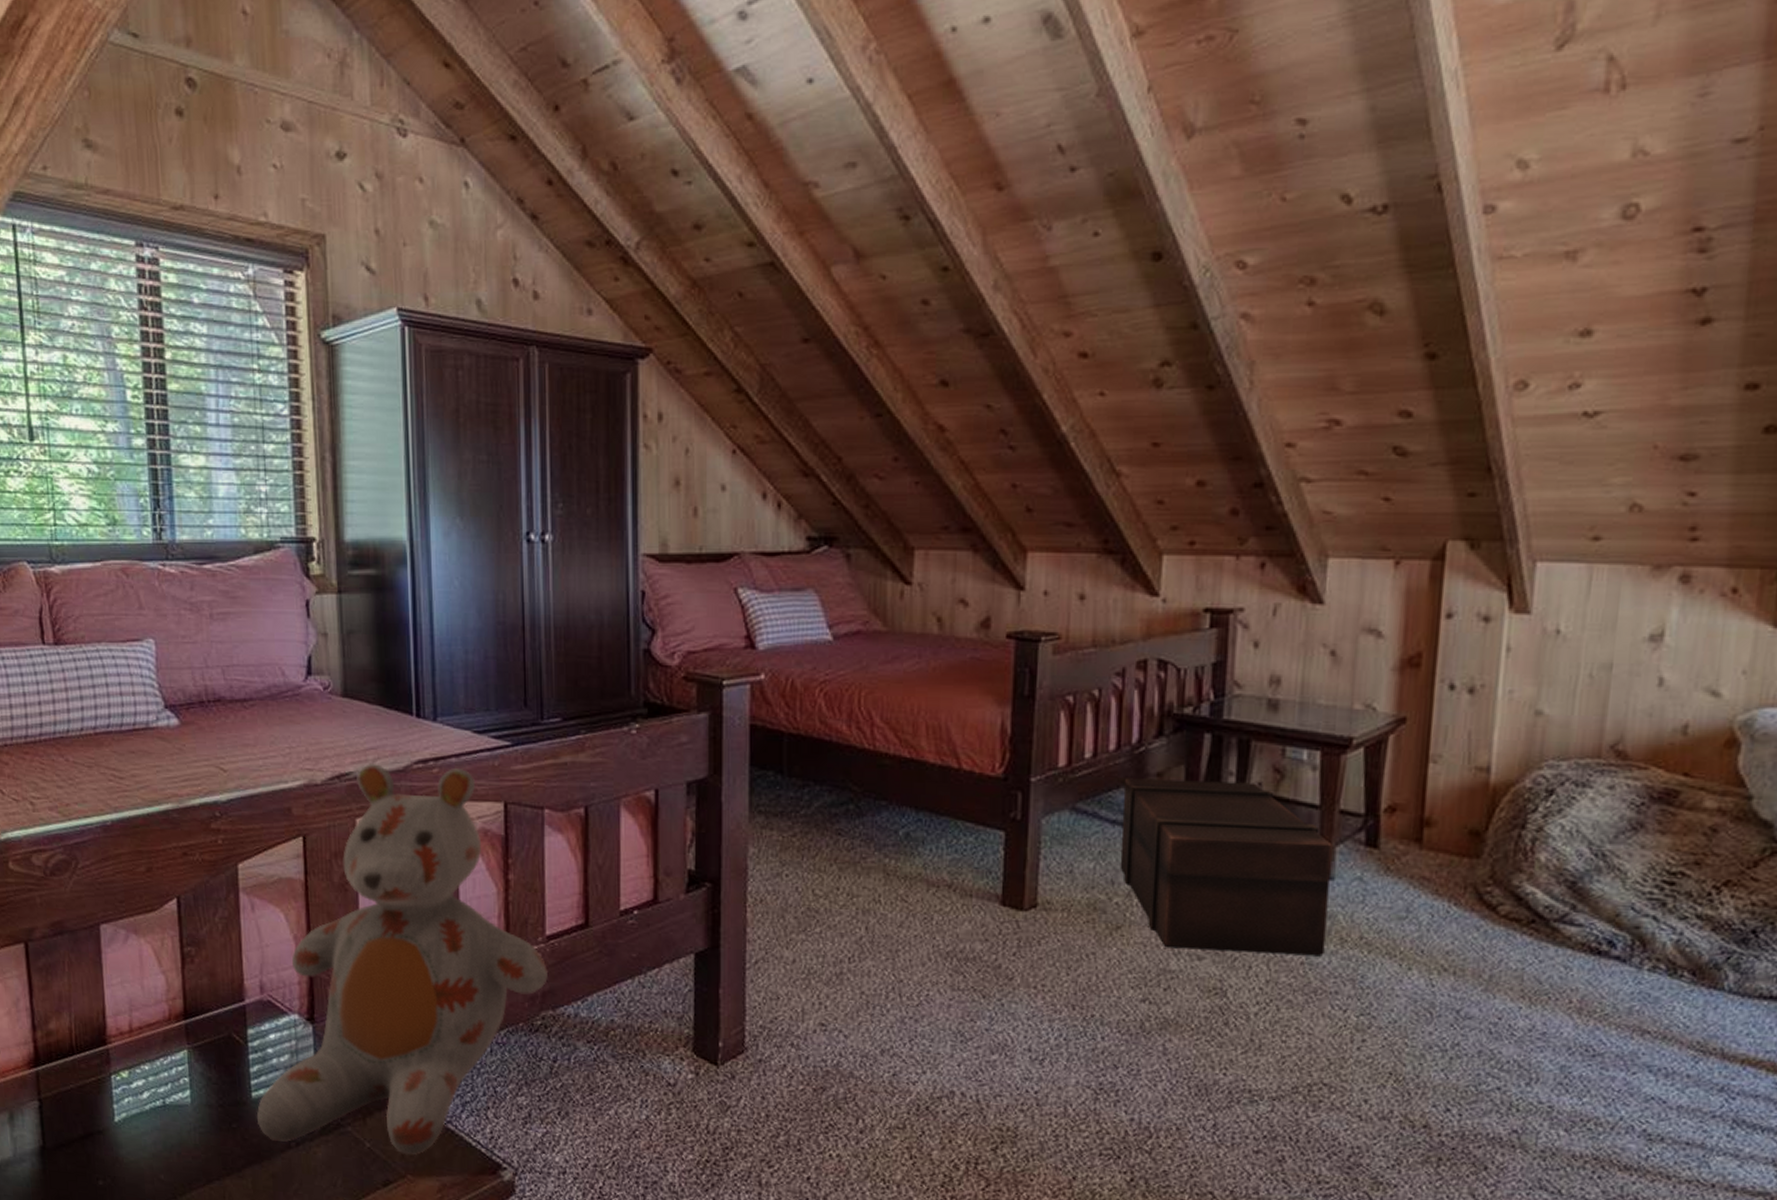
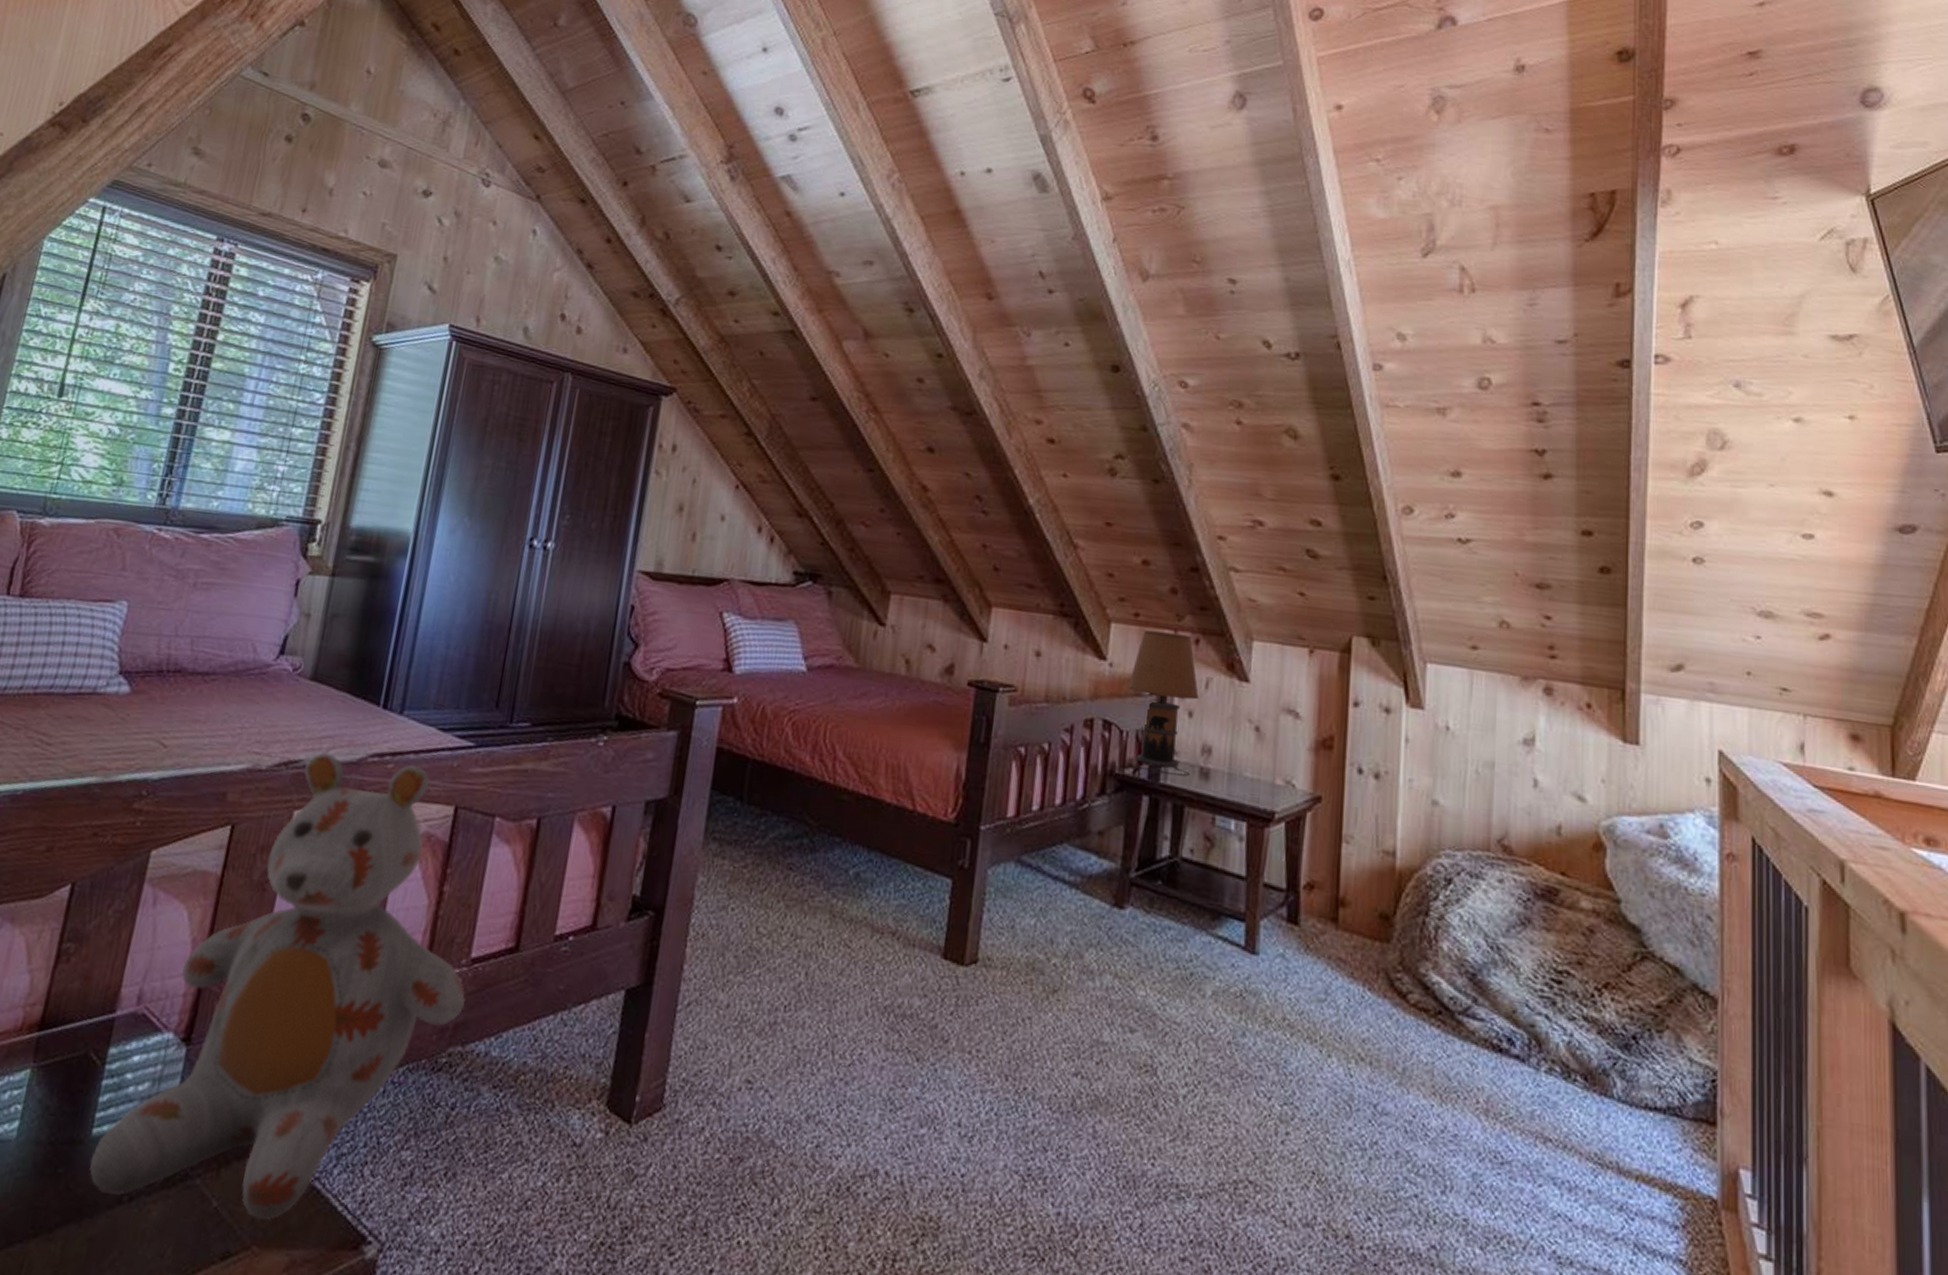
suitcase: present [1120,778,1332,955] -> none [1059,834,1257,1035]
table lamp: none [1183,559,1267,710] -> present [1127,630,1200,776]

